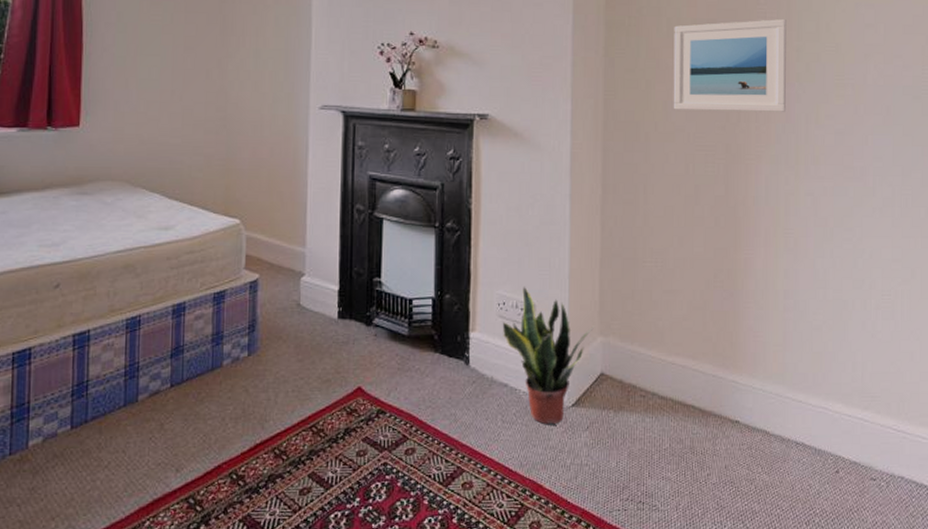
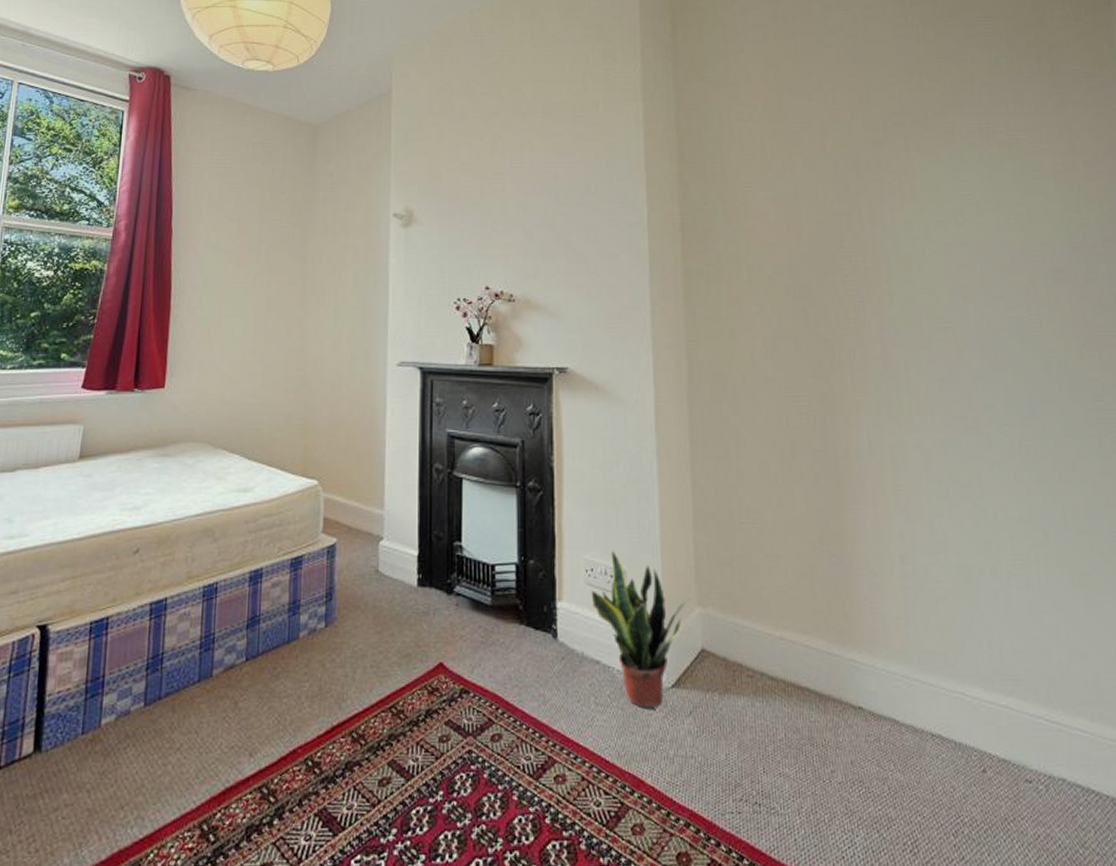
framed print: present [673,19,786,112] -> none [755,262,882,359]

